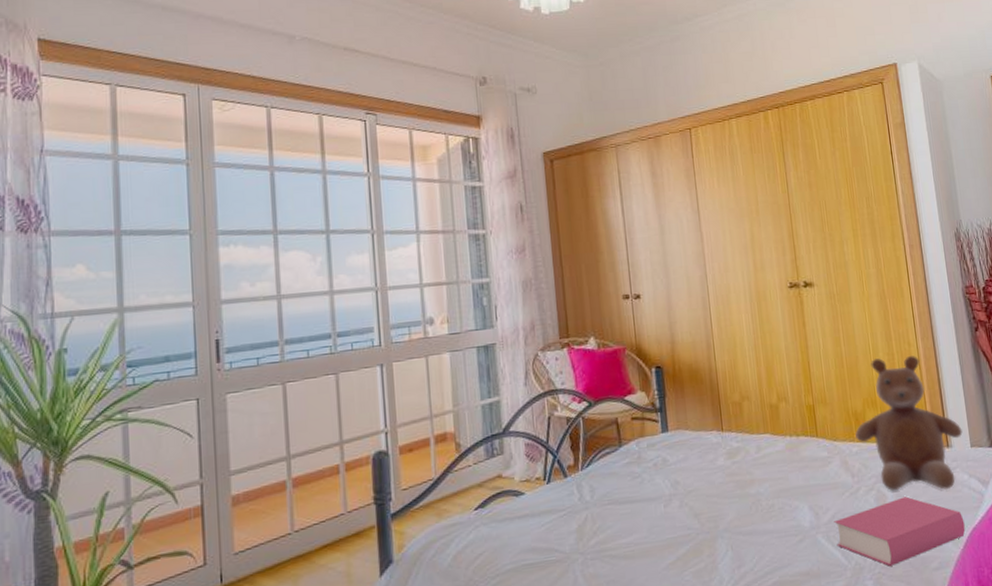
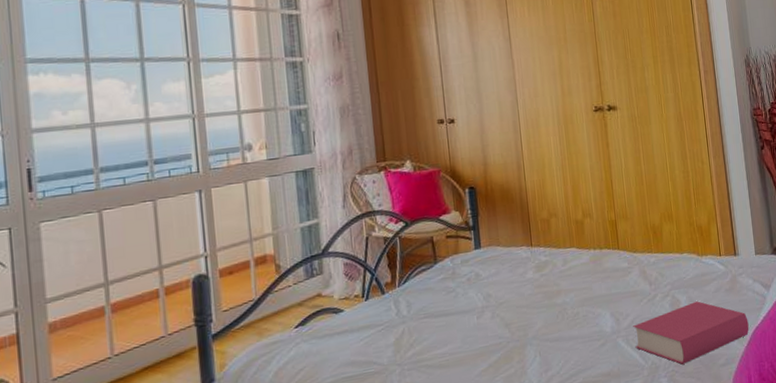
teddy bear: present [855,355,963,491] -> none [652,172,749,296]

